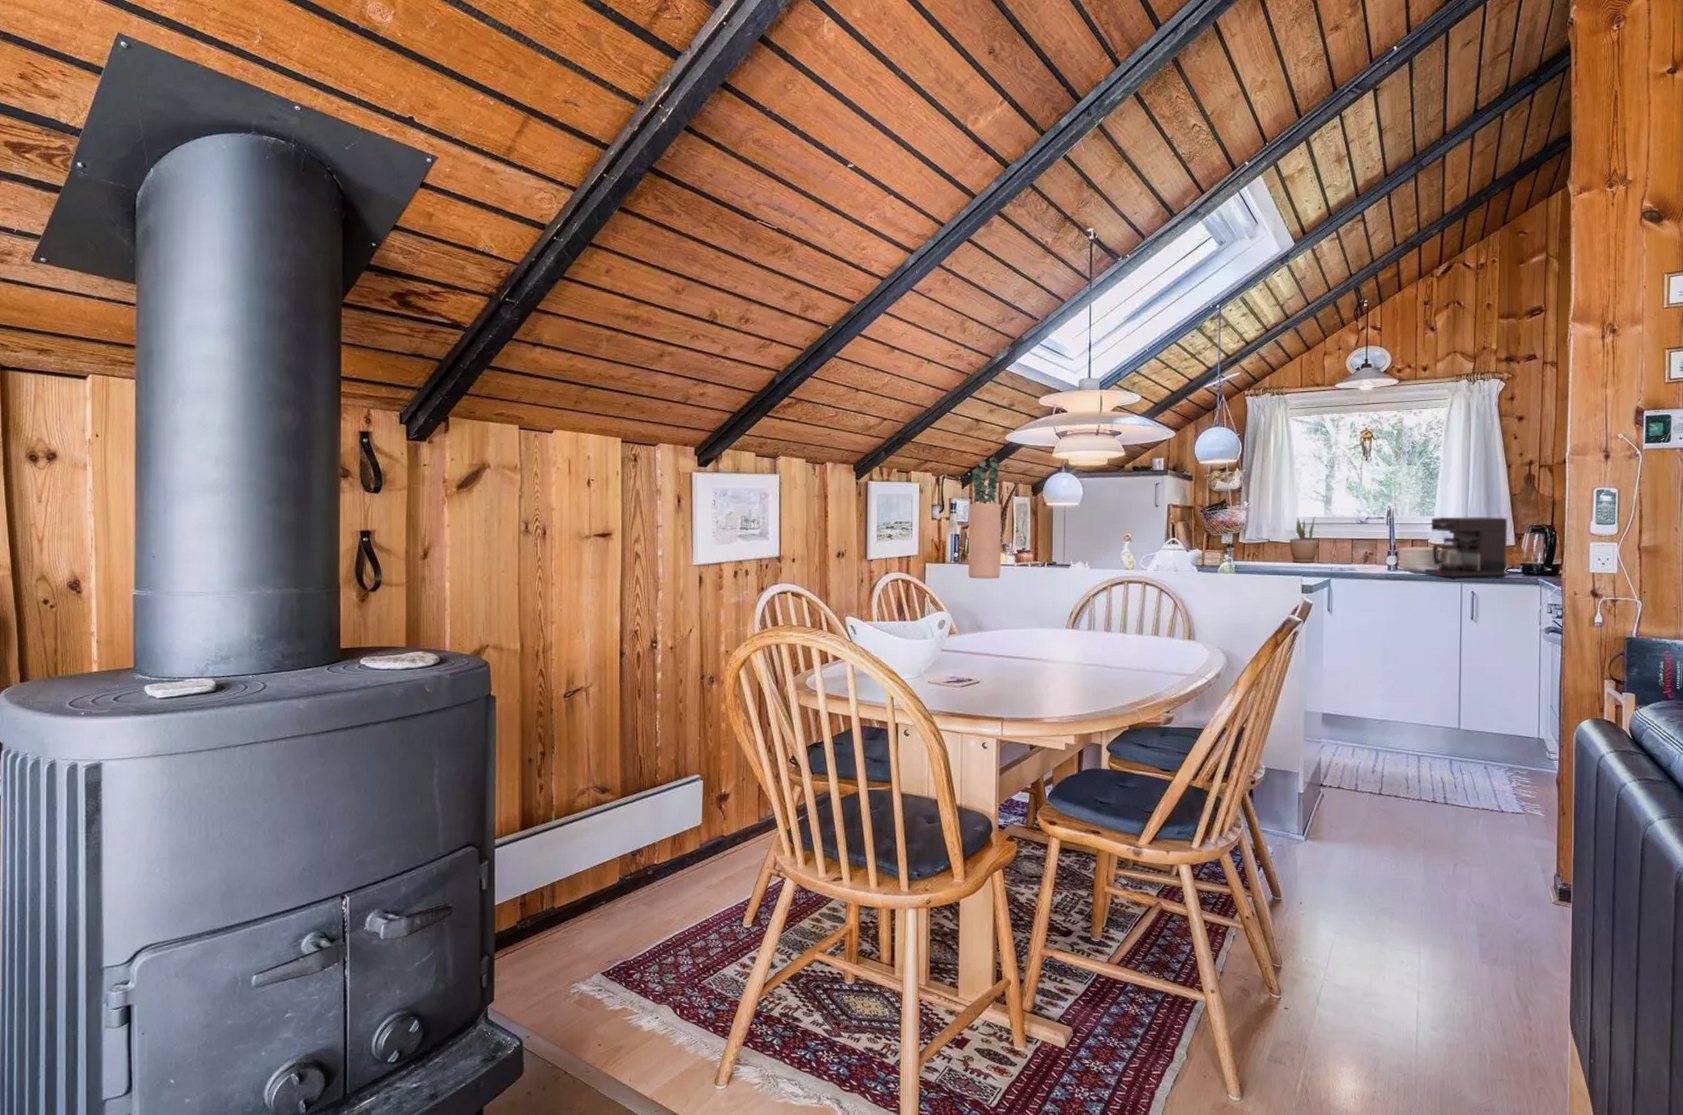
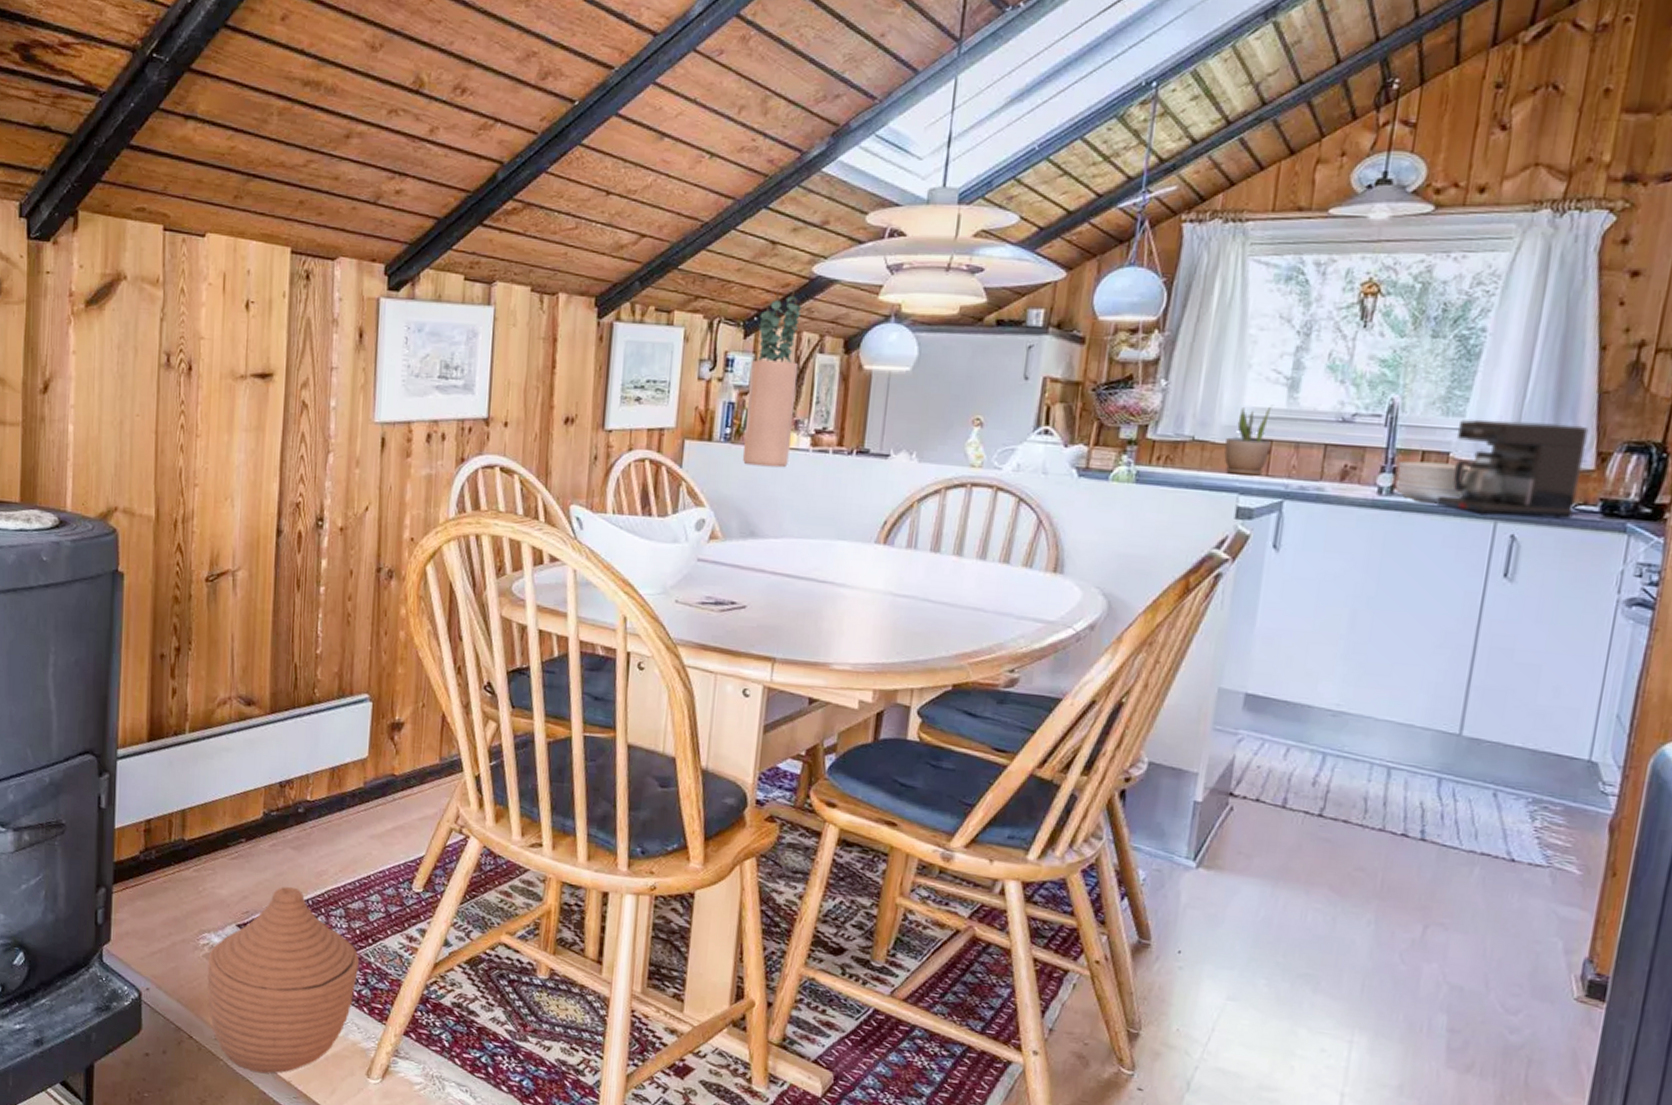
woven basket: none [578,935,703,1095] -> present [207,886,359,1074]

